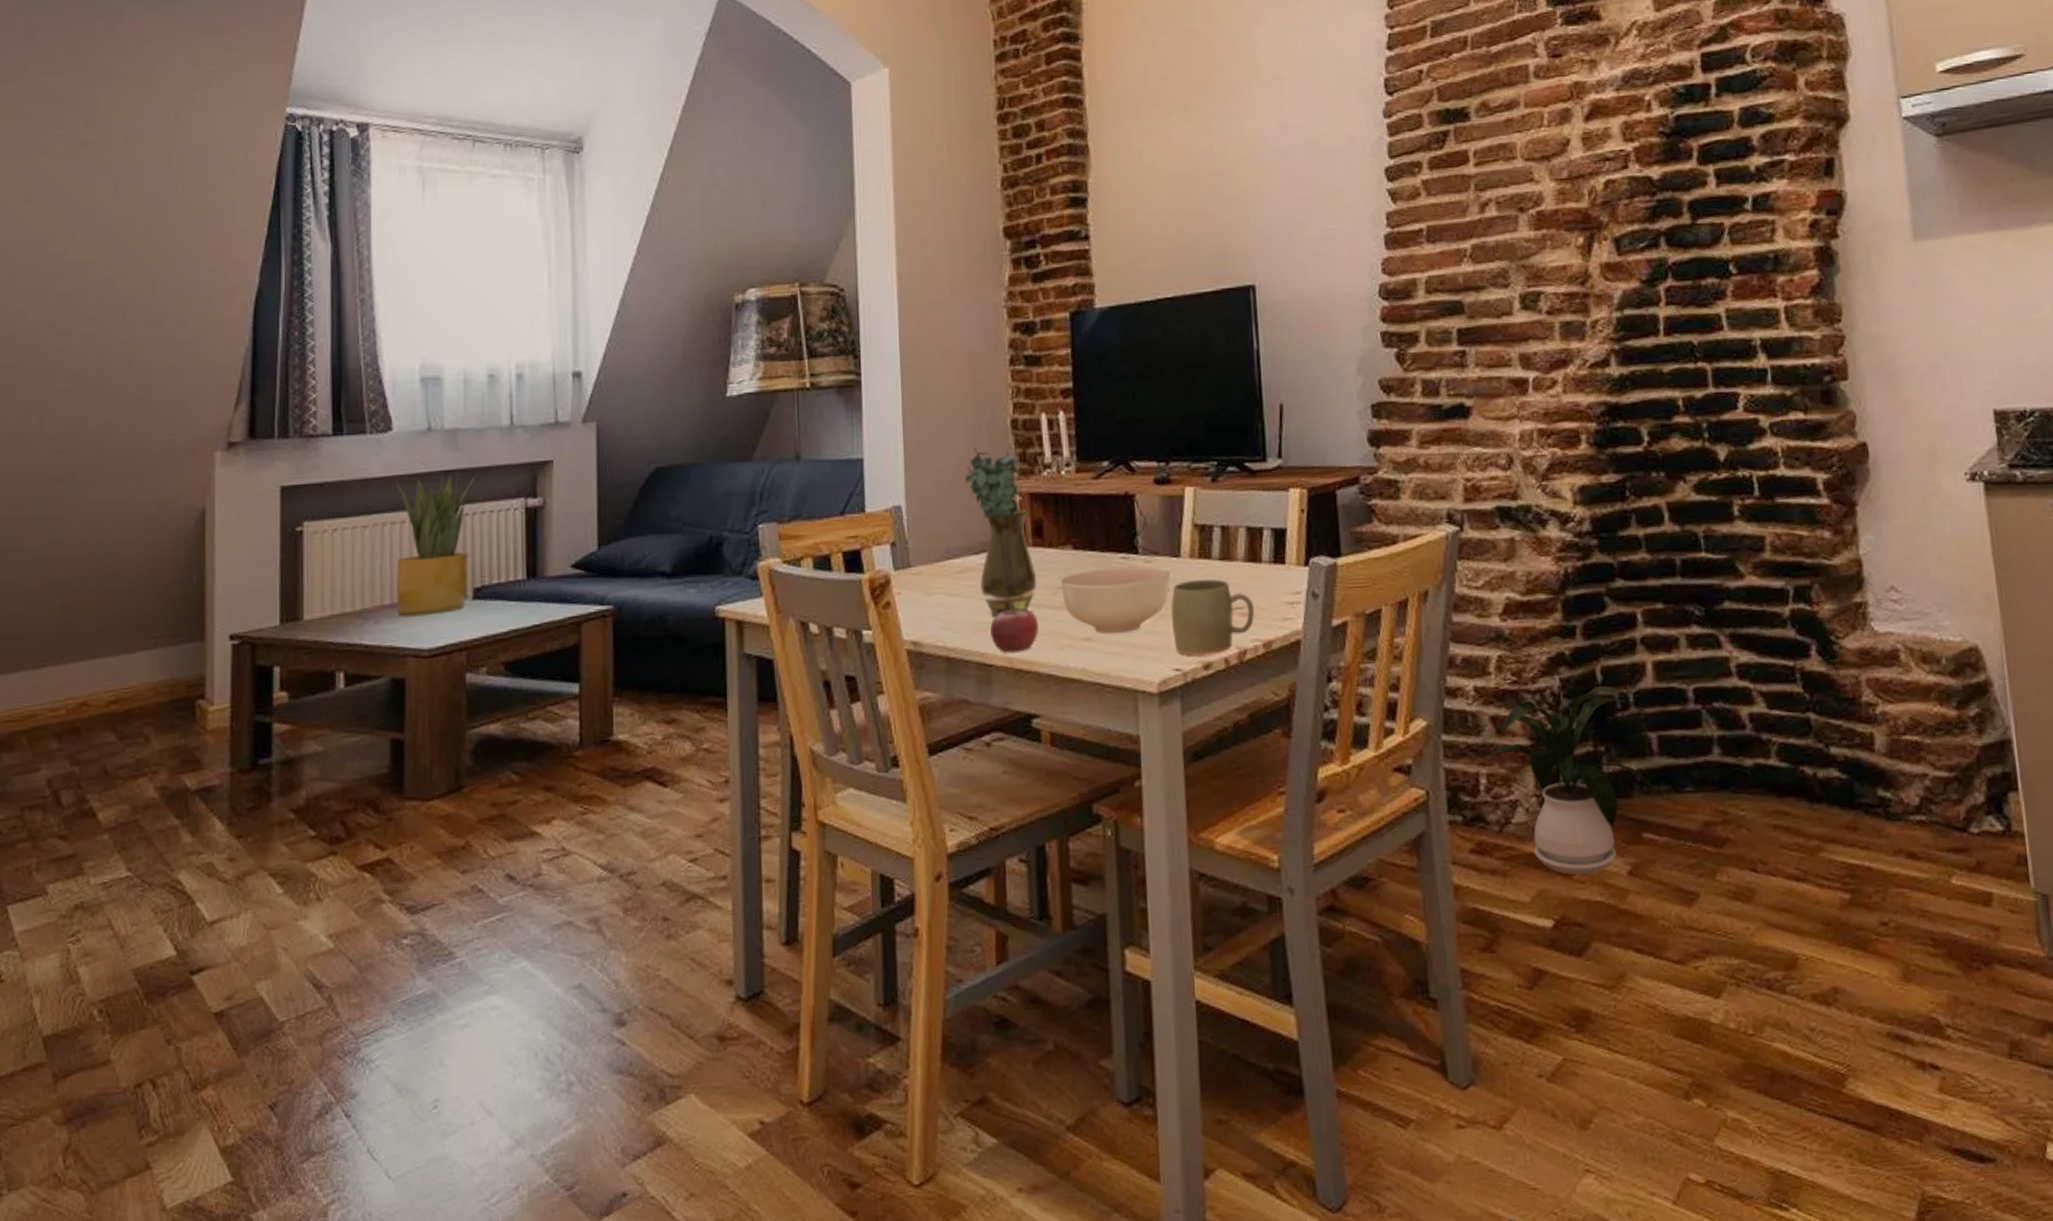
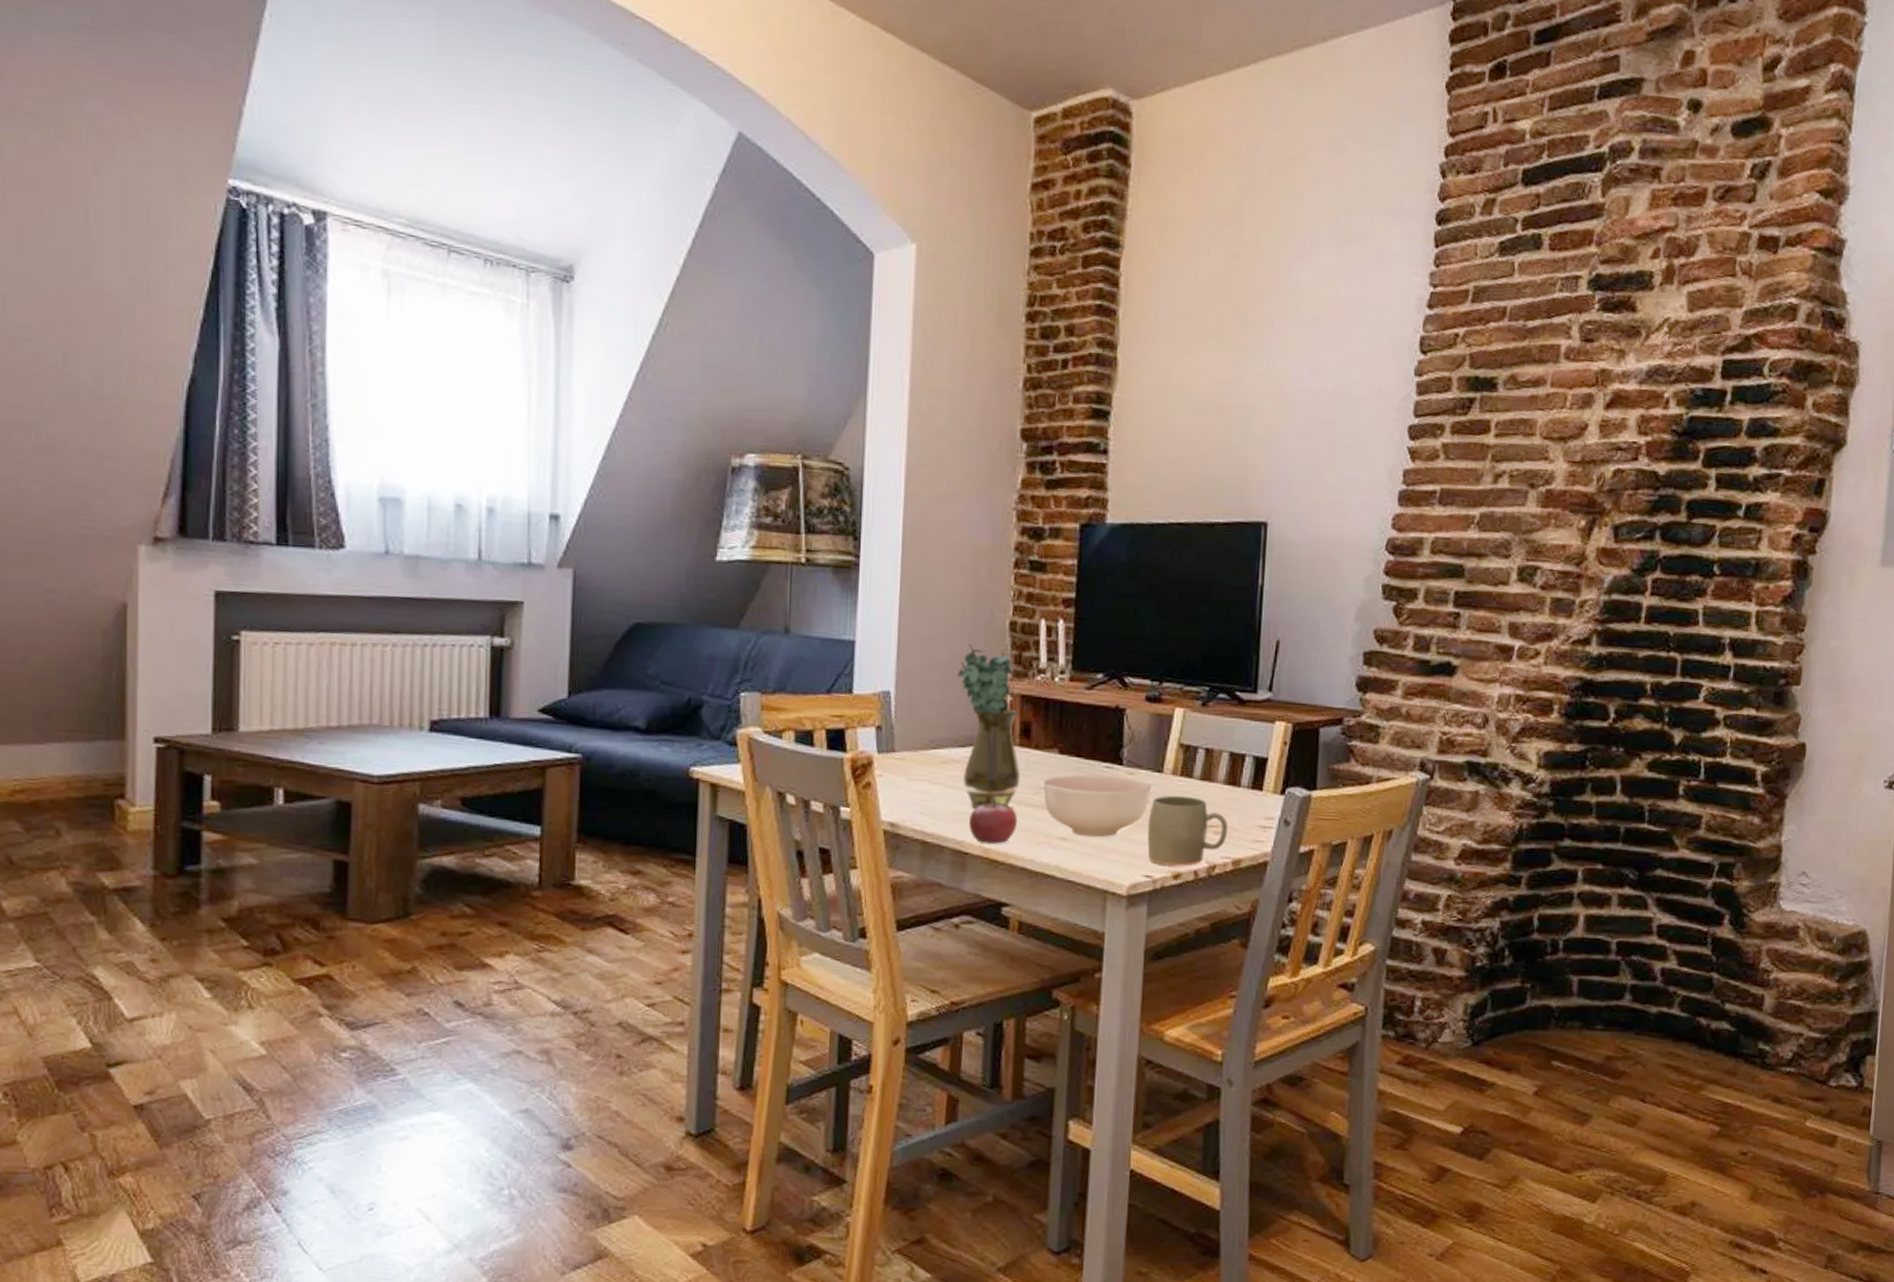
planter: present [395,470,477,617] -> none [343,598,438,743]
house plant: present [1473,686,1667,875] -> none [1411,932,1578,1092]

